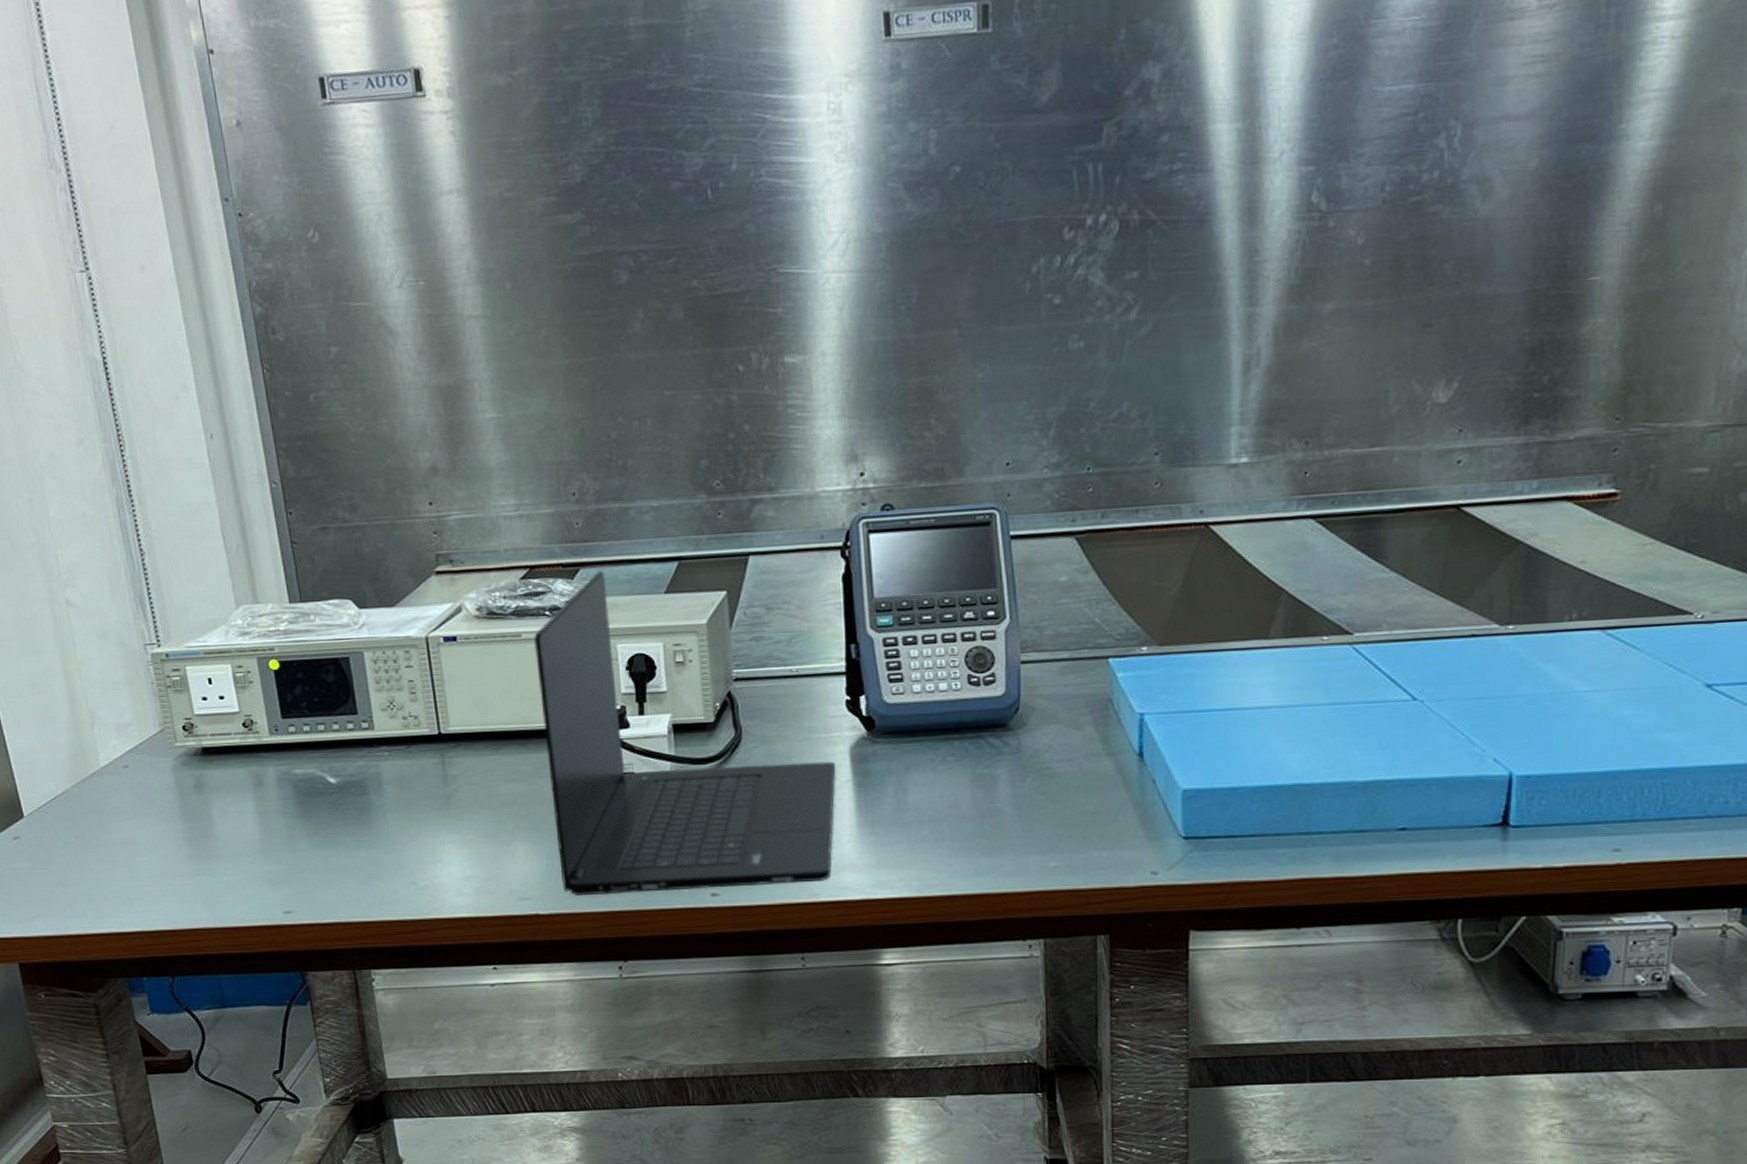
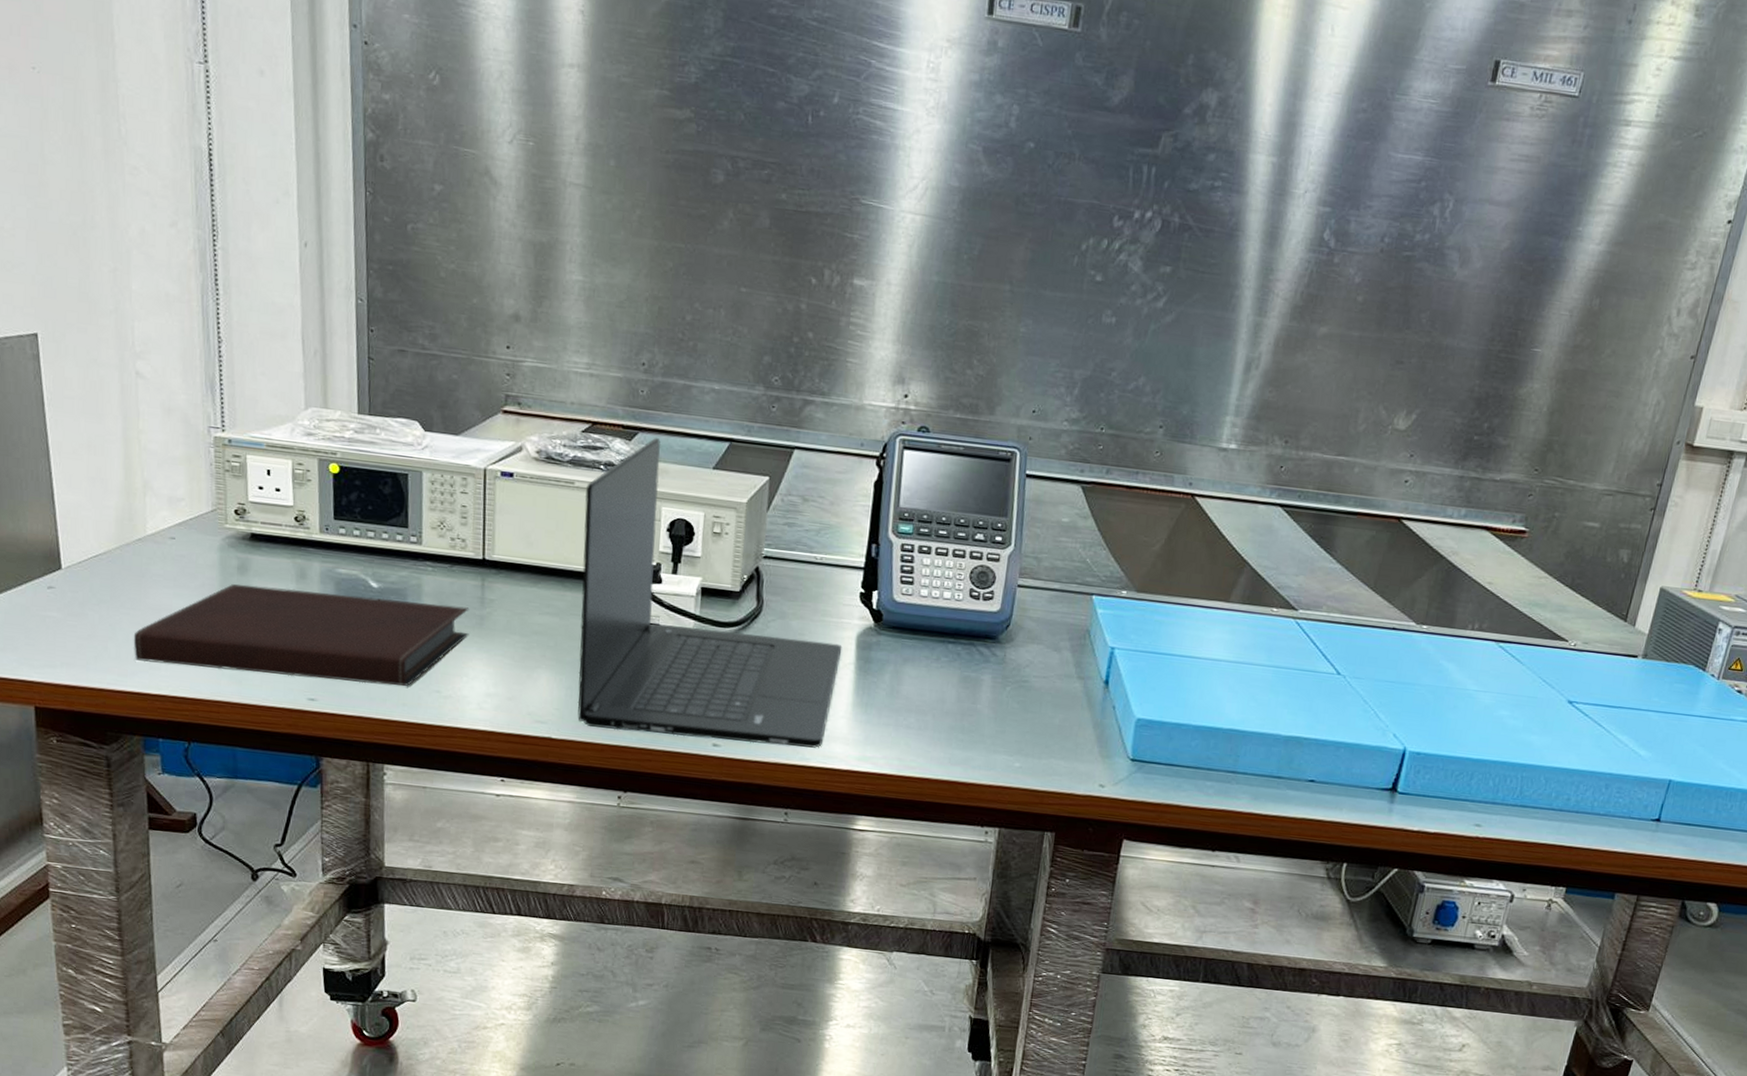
notebook: none [102,788,437,901] -> present [133,583,470,687]

